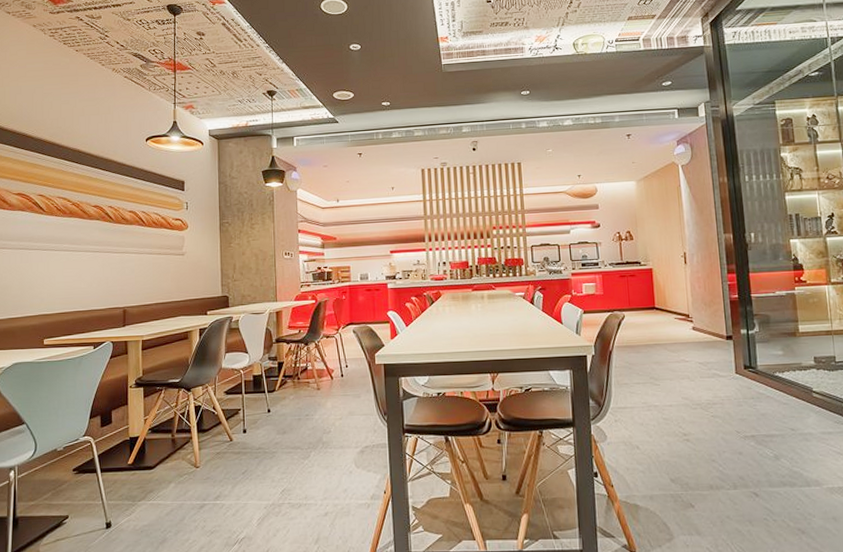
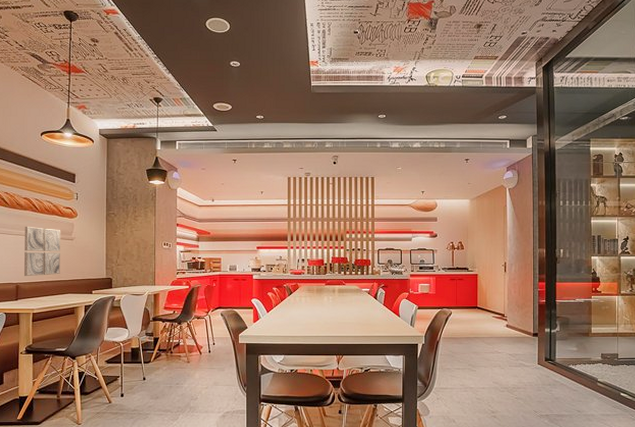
wall art: none [131,242,171,300] -> present [24,226,61,277]

